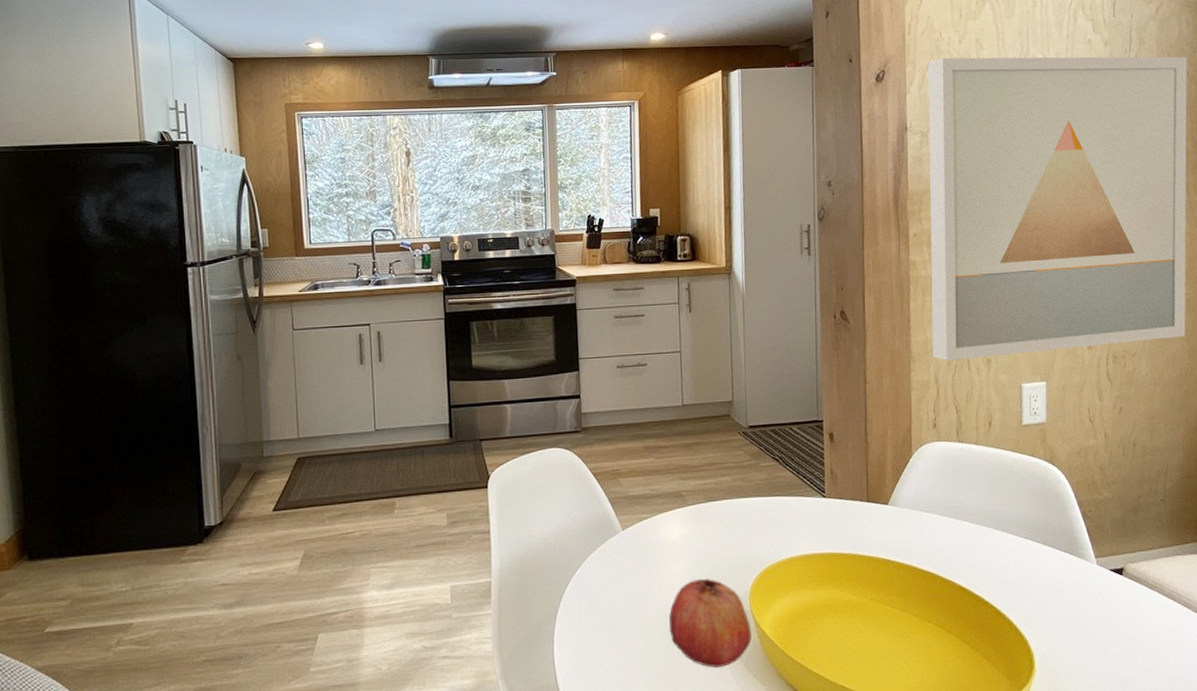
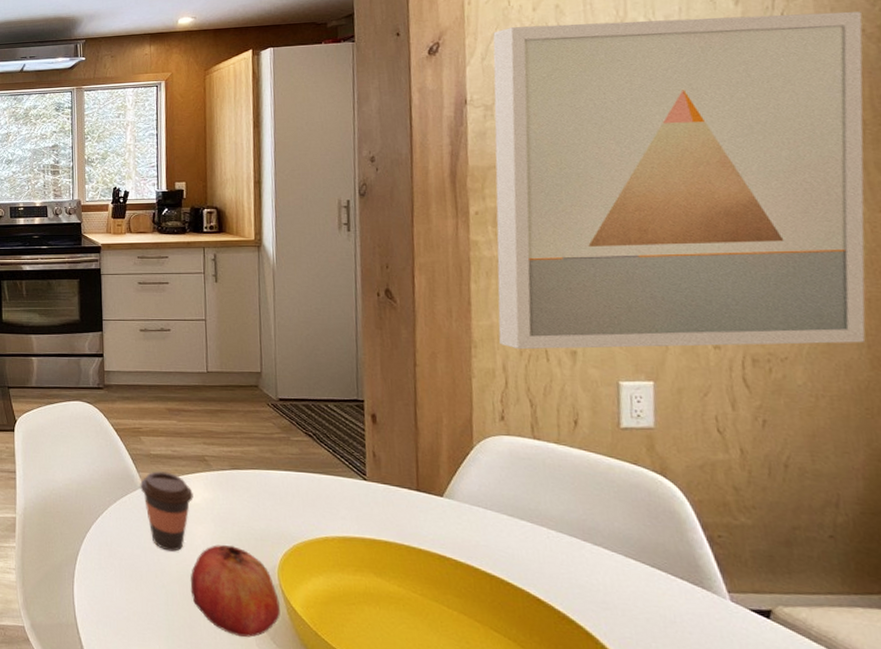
coffee cup: none [619,512,671,593] -> present [140,471,194,552]

